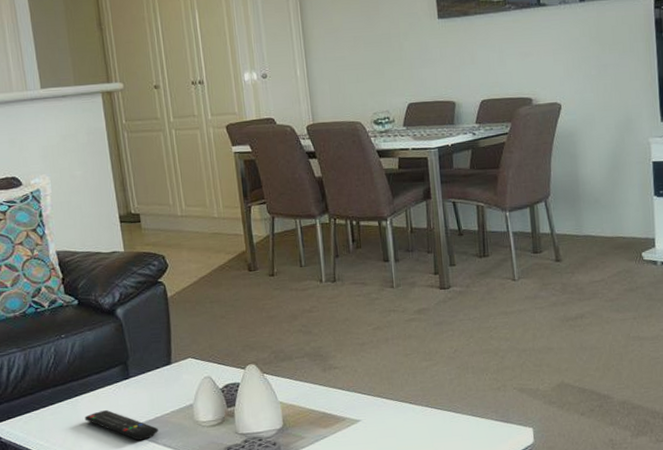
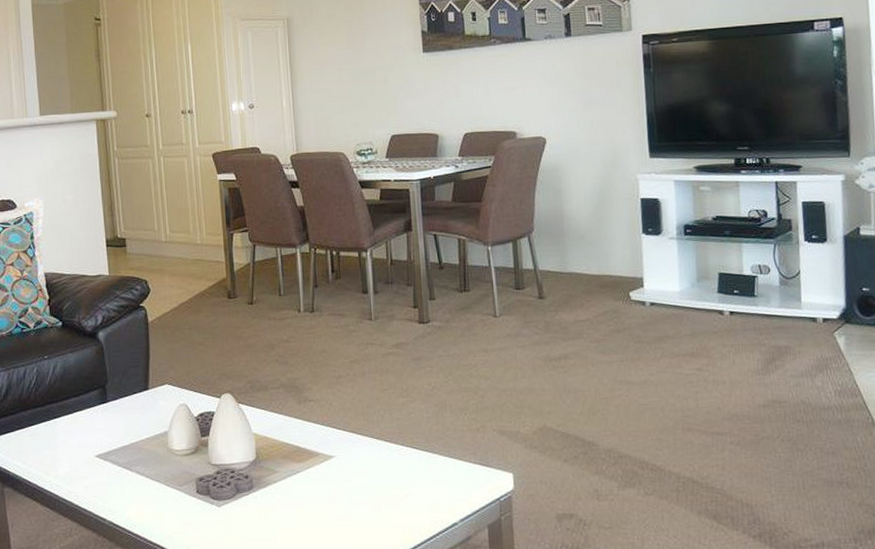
remote control: present [84,410,158,441] -> none [61,434,132,466]

